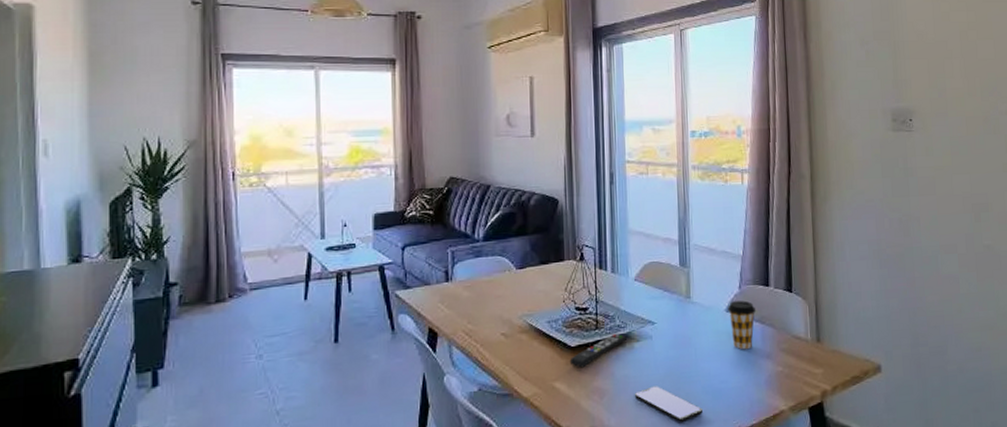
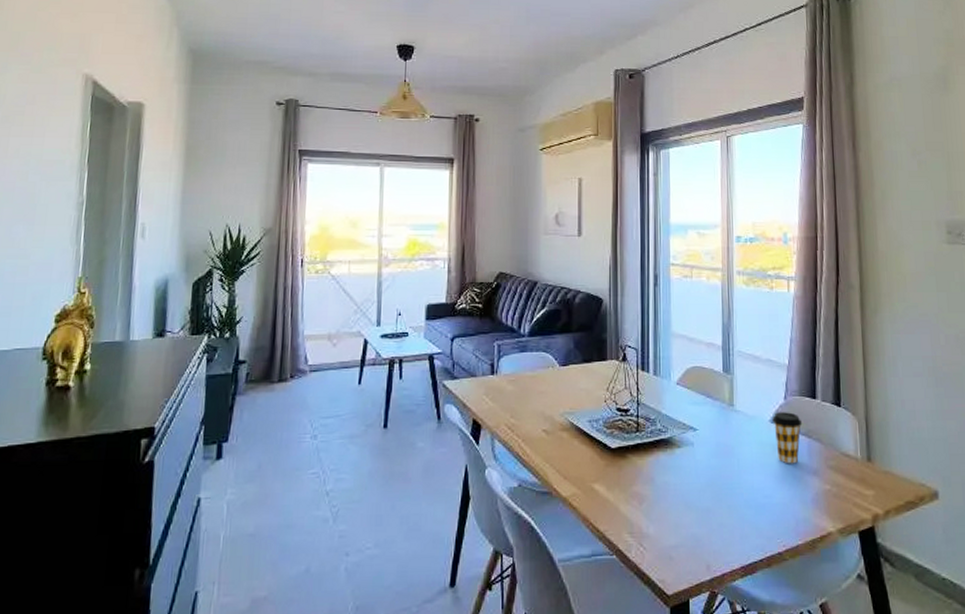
remote control: present [569,333,626,368] -> none [609,437,667,471]
smartphone: present [635,386,704,422] -> none [675,495,746,536]

